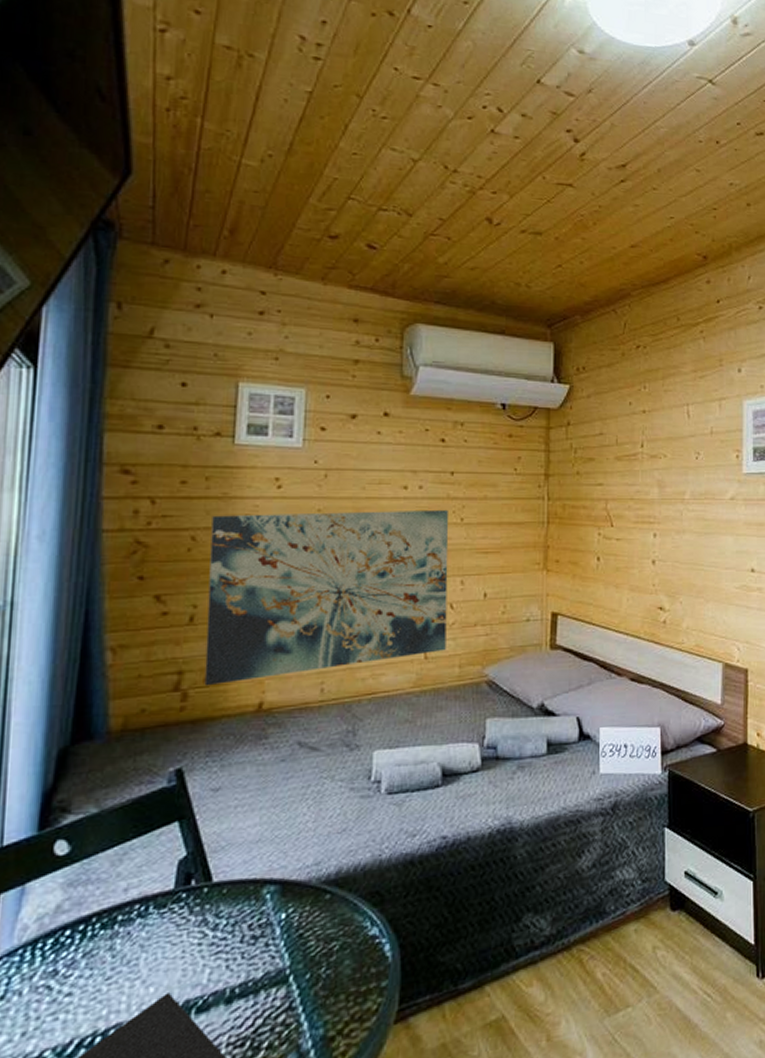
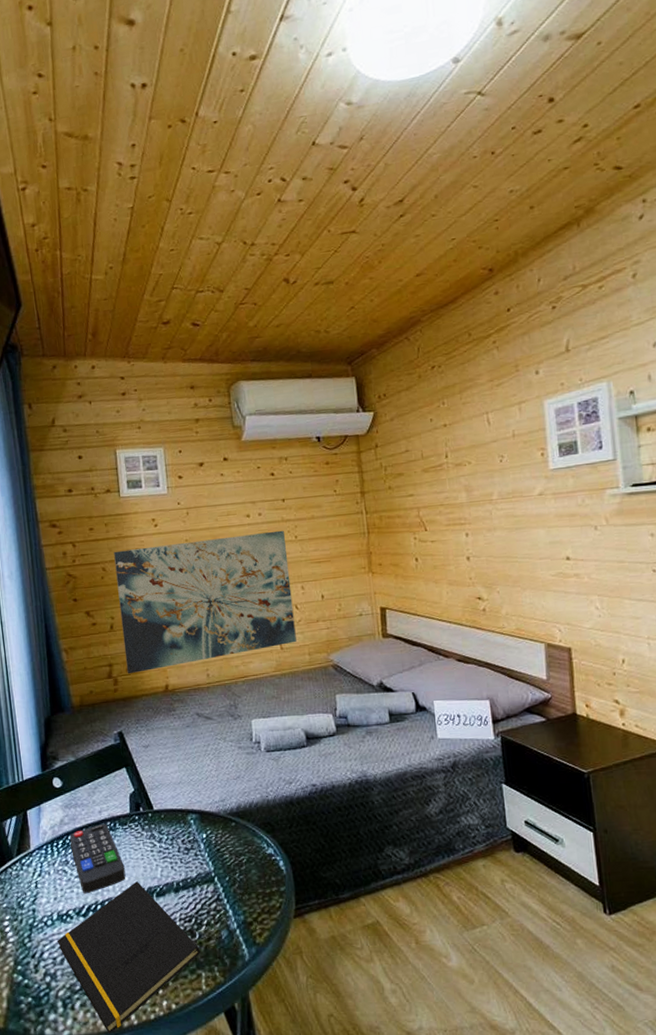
remote control: none [66,906,152,1022] -> present [70,823,126,894]

